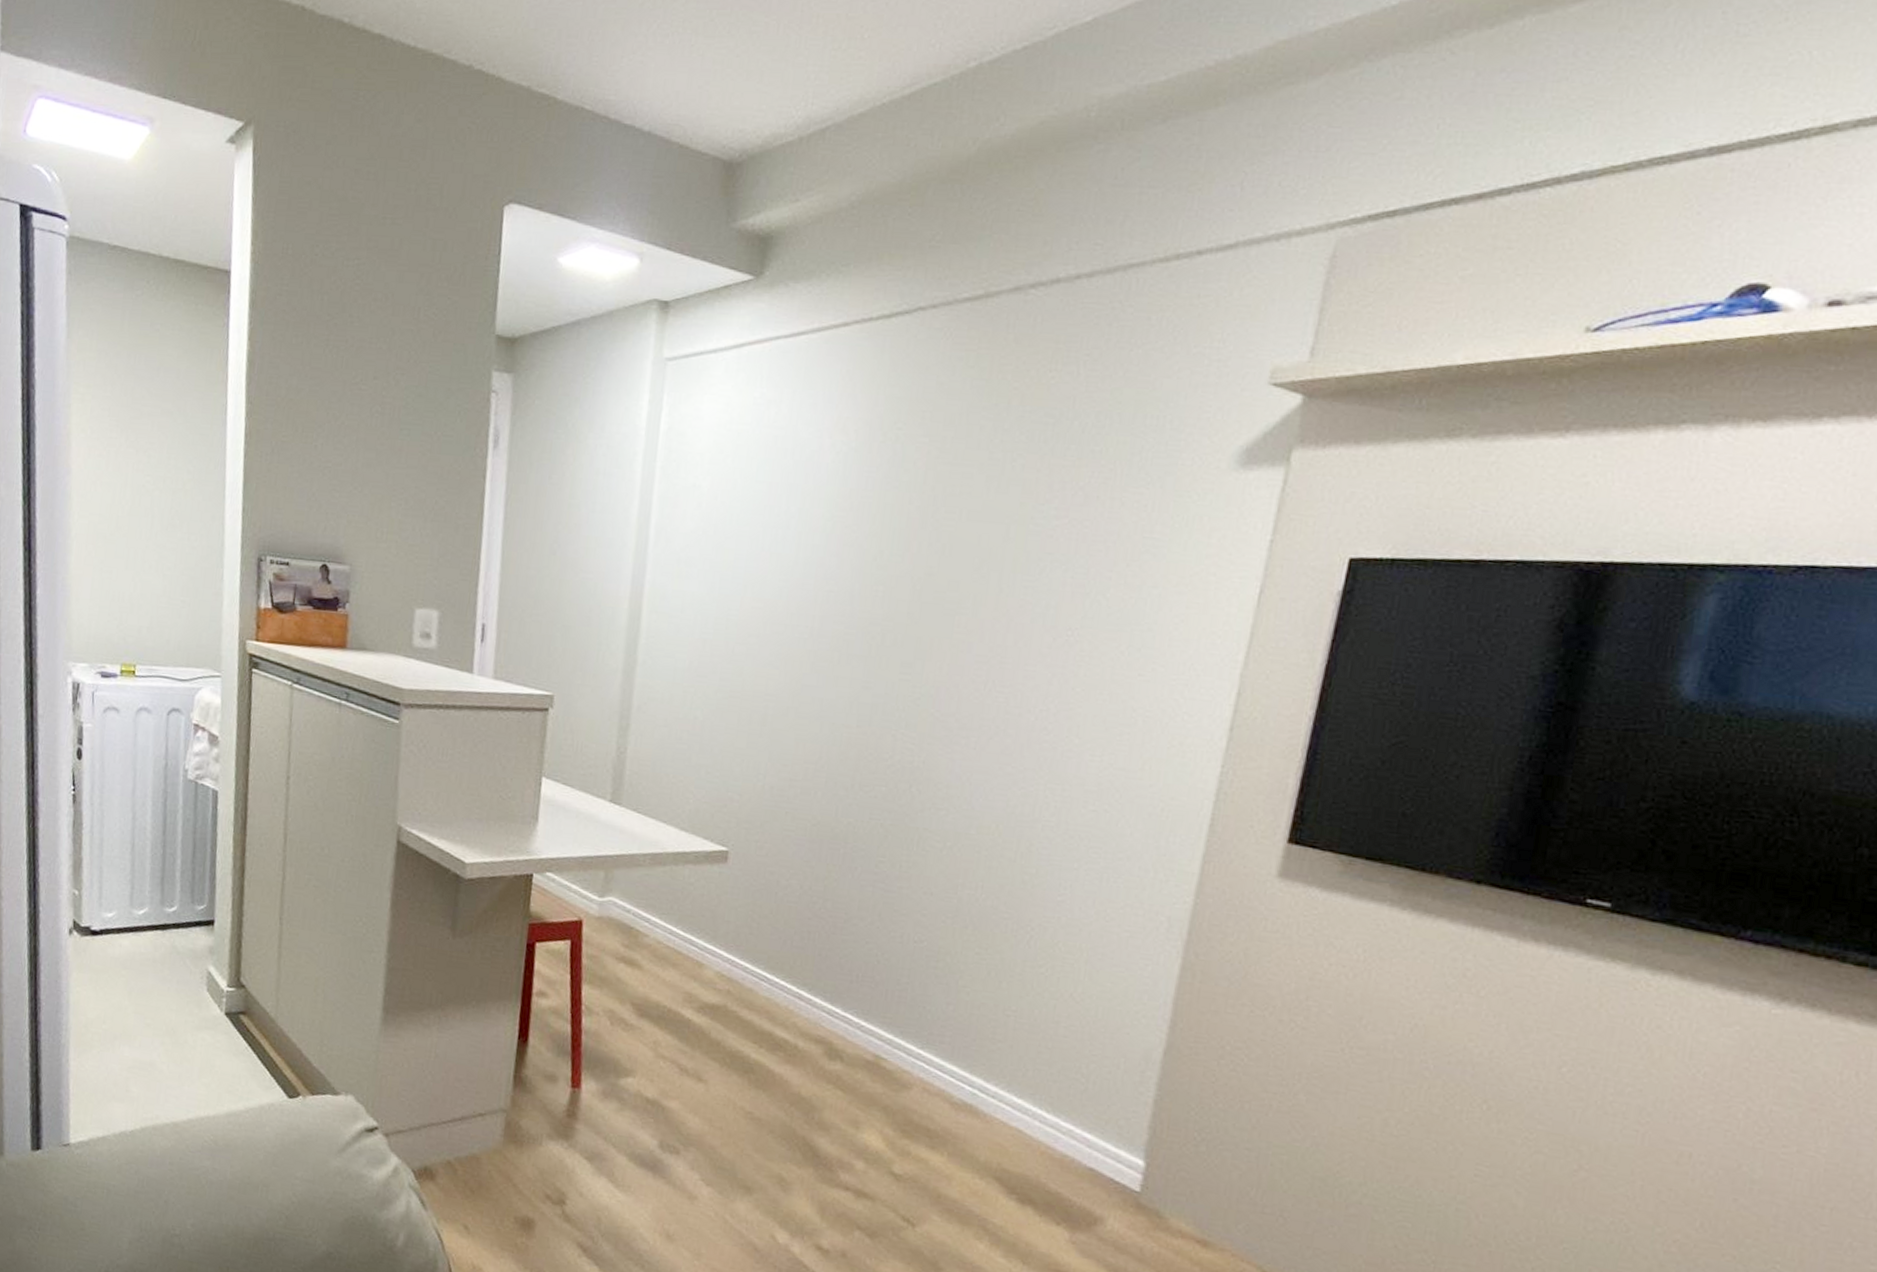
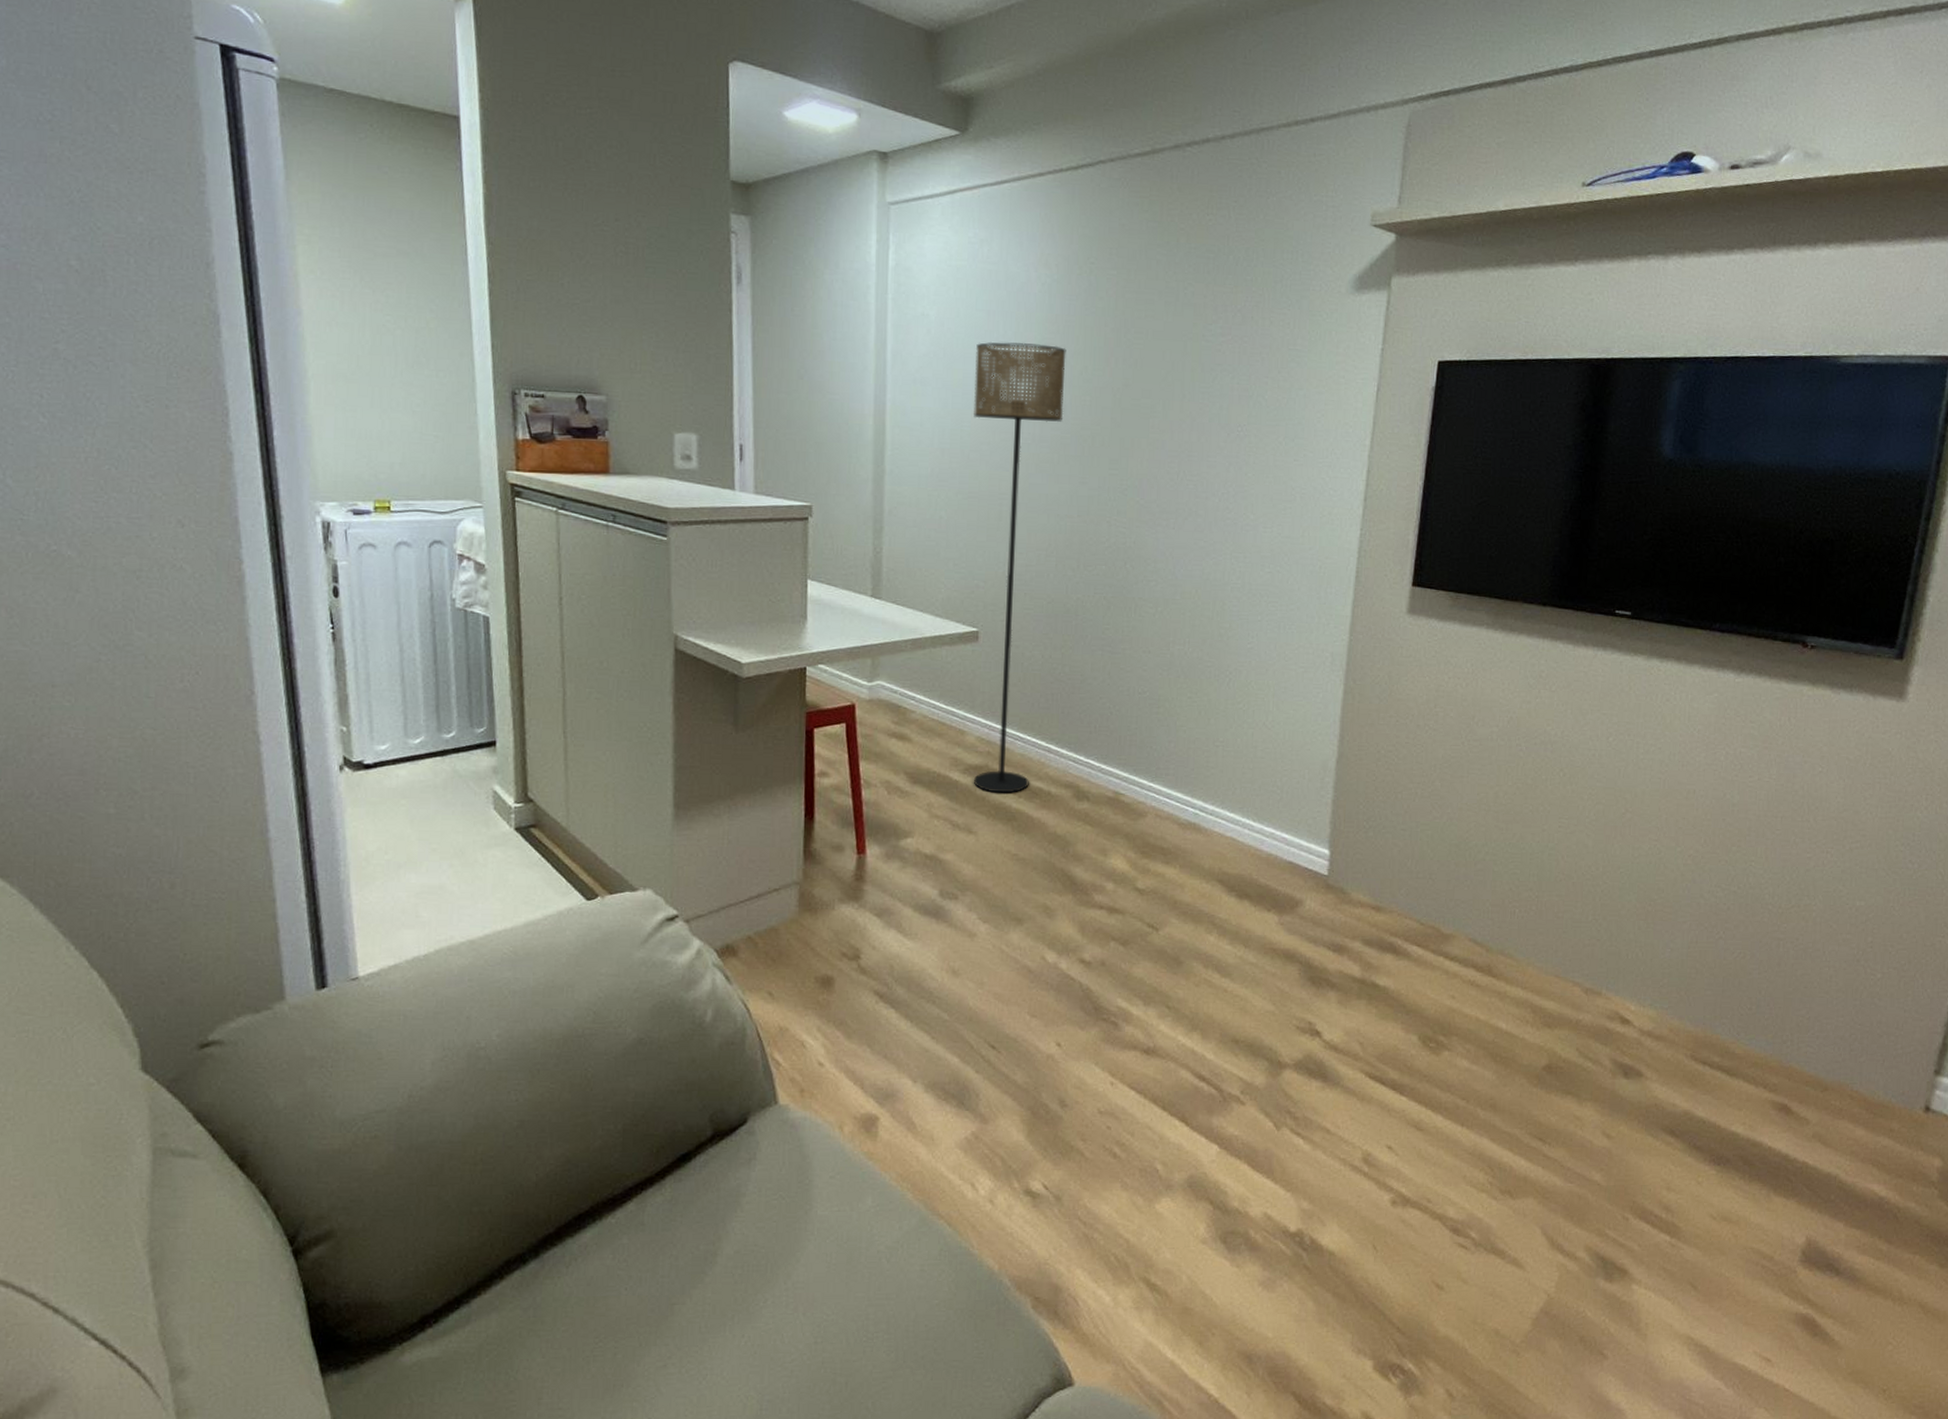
floor lamp: none [708,518,859,1042] -> present [973,341,1066,793]

